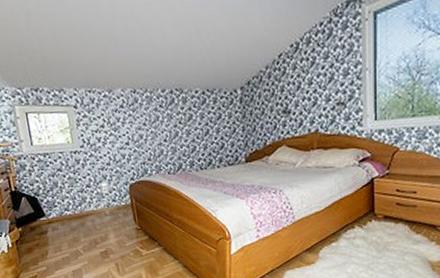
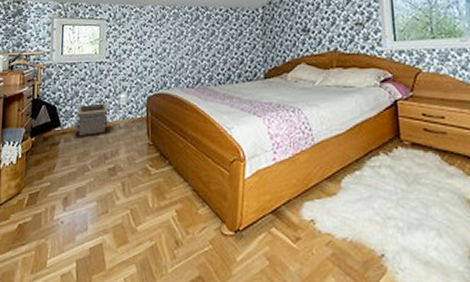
storage basket: none [59,192,94,224] -> present [76,103,108,136]

